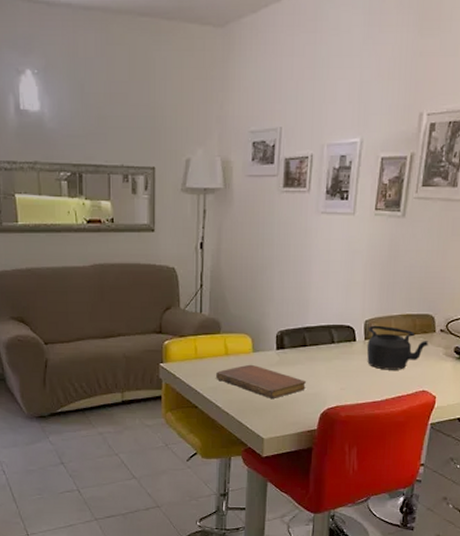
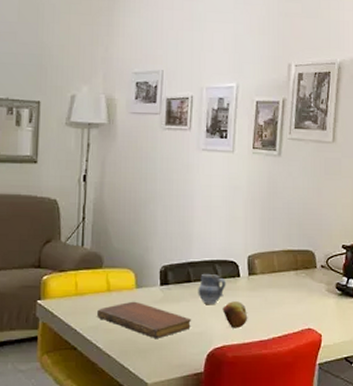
cup: none [313,338,342,367] -> present [198,273,226,304]
fruit: none [337,363,362,390] -> present [222,300,248,328]
teapot: present [366,325,429,370] -> none [251,260,311,307]

